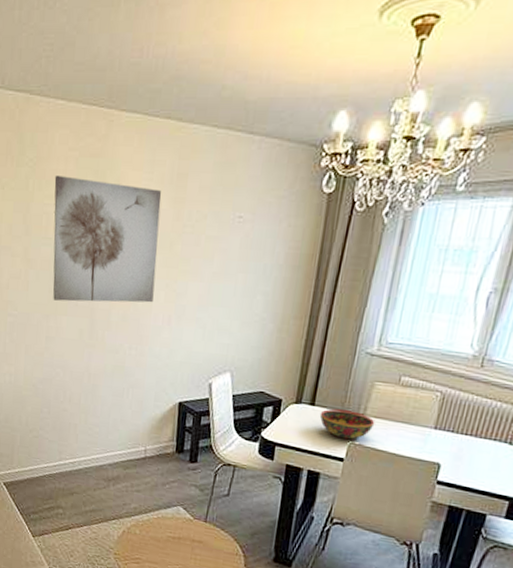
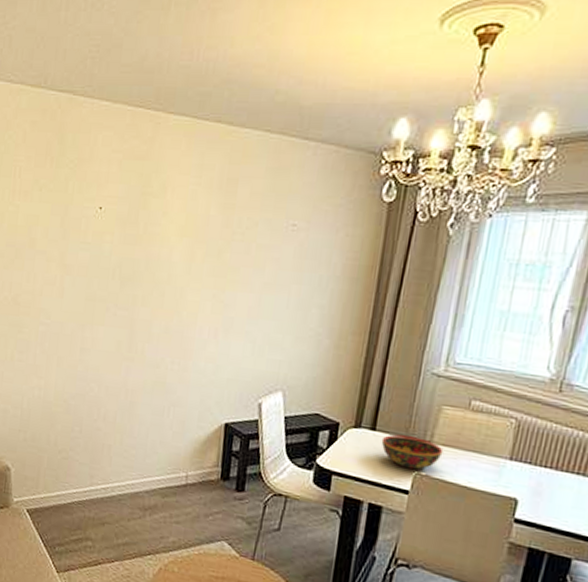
wall art: present [53,176,162,303] -> none [89,178,210,314]

